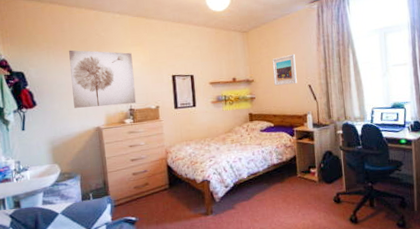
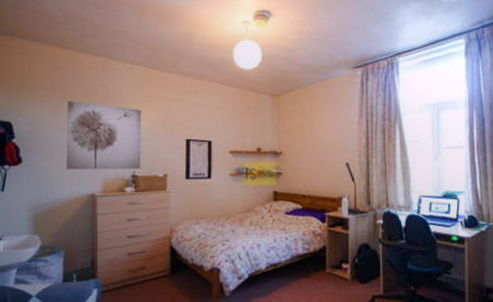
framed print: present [272,54,297,86] -> none [305,126,333,161]

